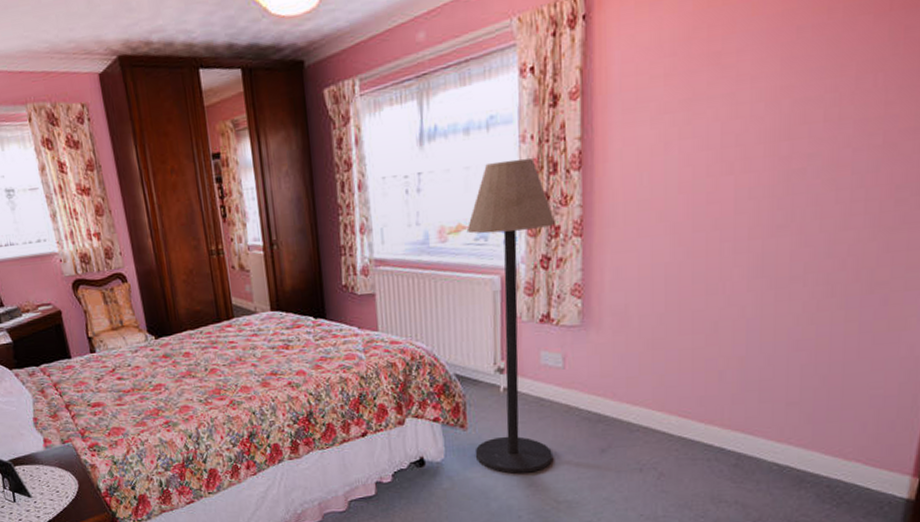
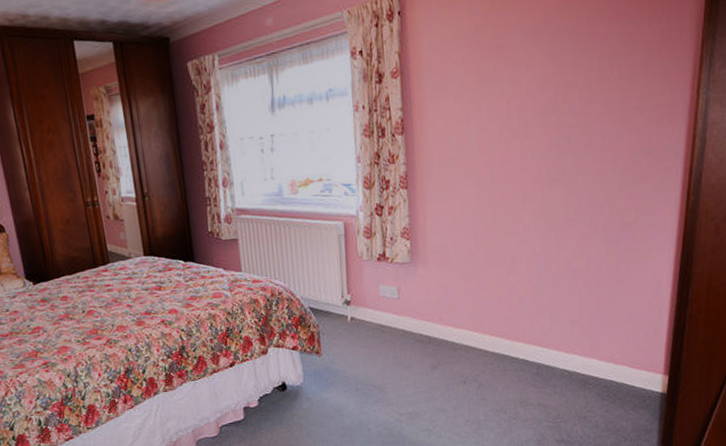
floor lamp: present [466,159,555,474] -> none [314,125,394,392]

